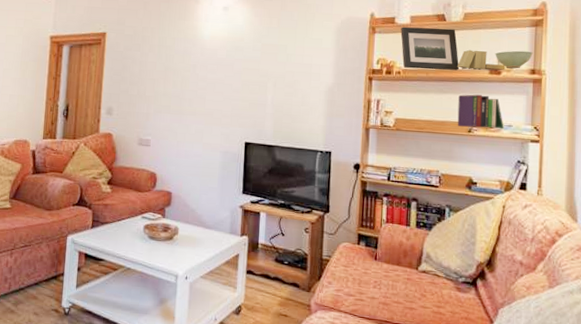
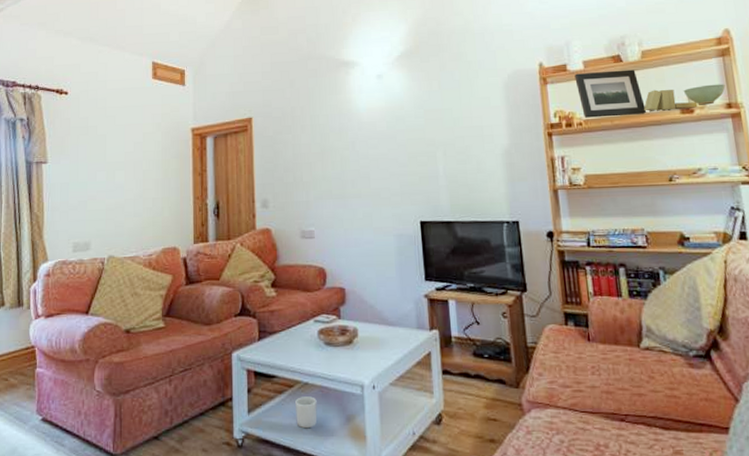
mug: none [116,279,136,306] -> present [295,396,318,429]
books: present [457,94,504,129] -> none [651,138,709,176]

